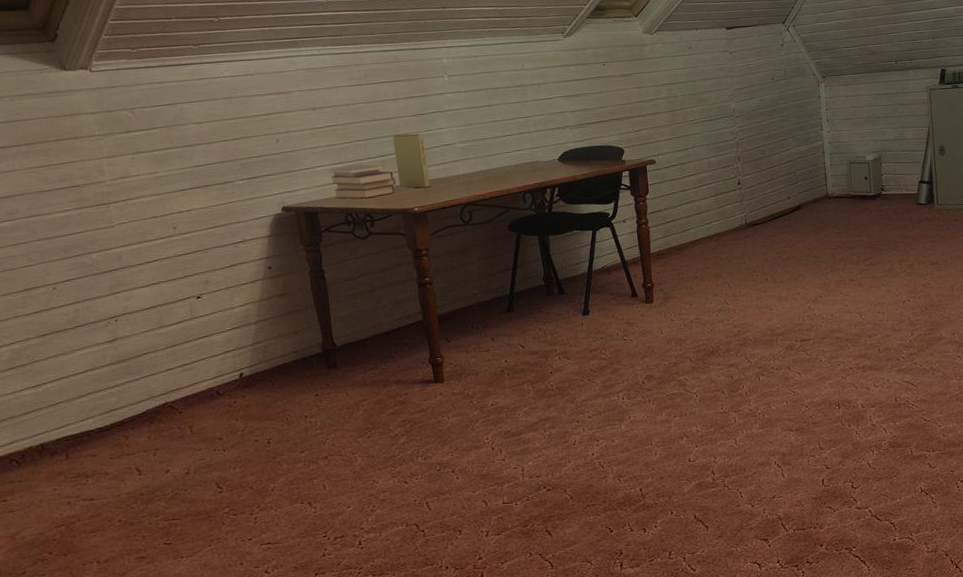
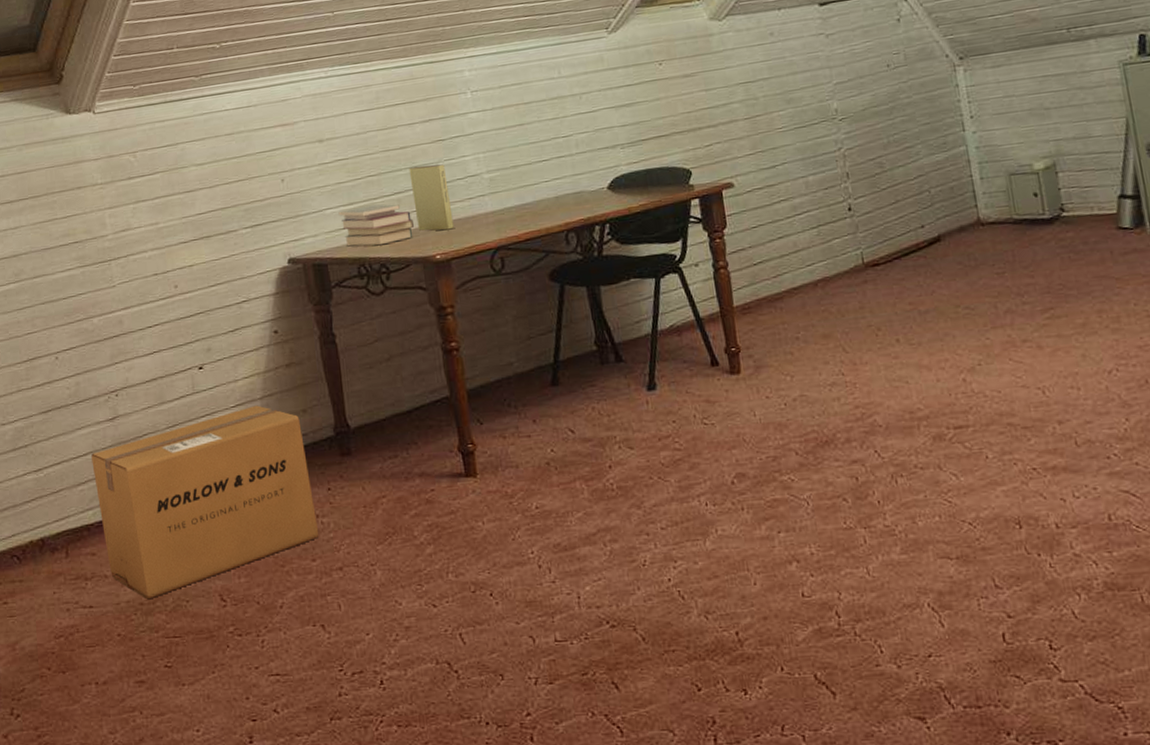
box: none [91,328,308,491] -> present [91,405,319,600]

